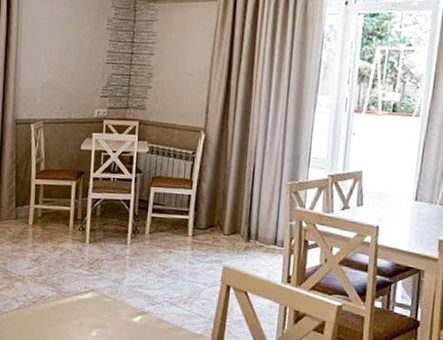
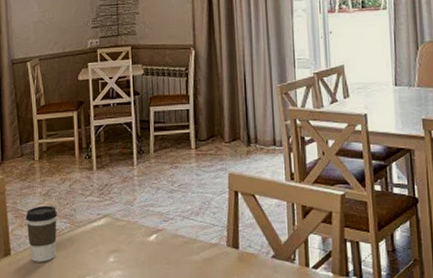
coffee cup: none [13,270,46,326] -> present [25,205,58,262]

